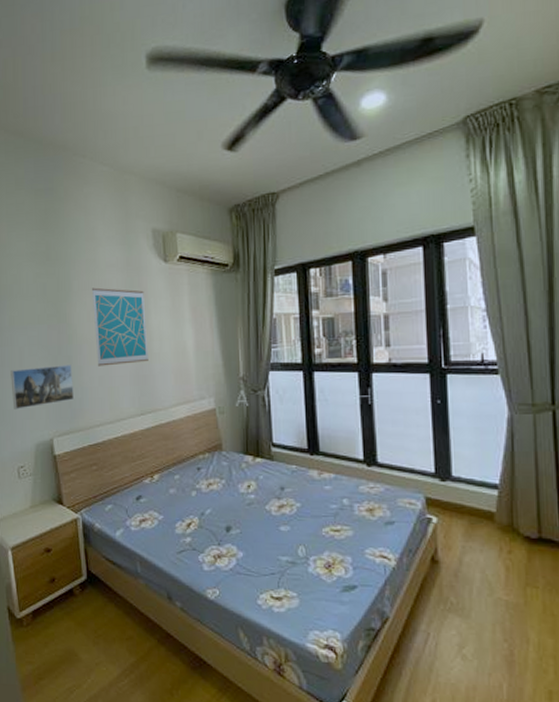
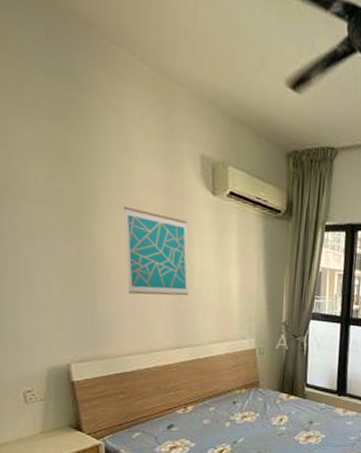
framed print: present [10,365,75,409] -> none [12,283,99,330]

